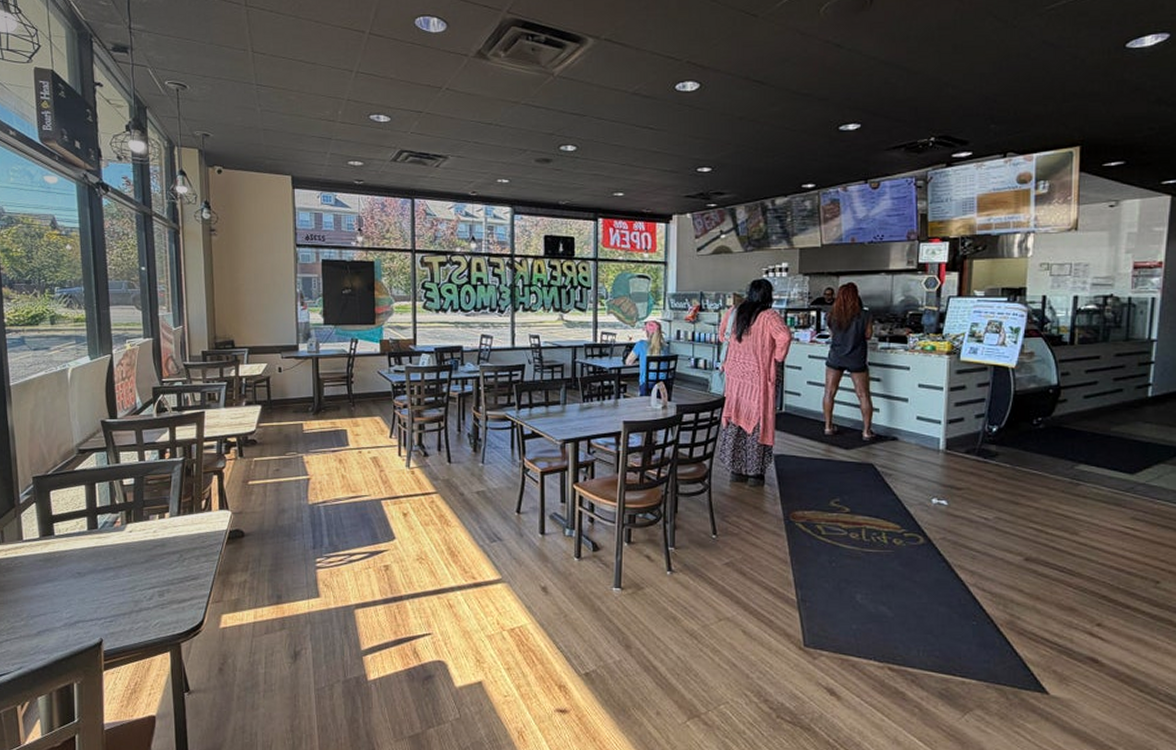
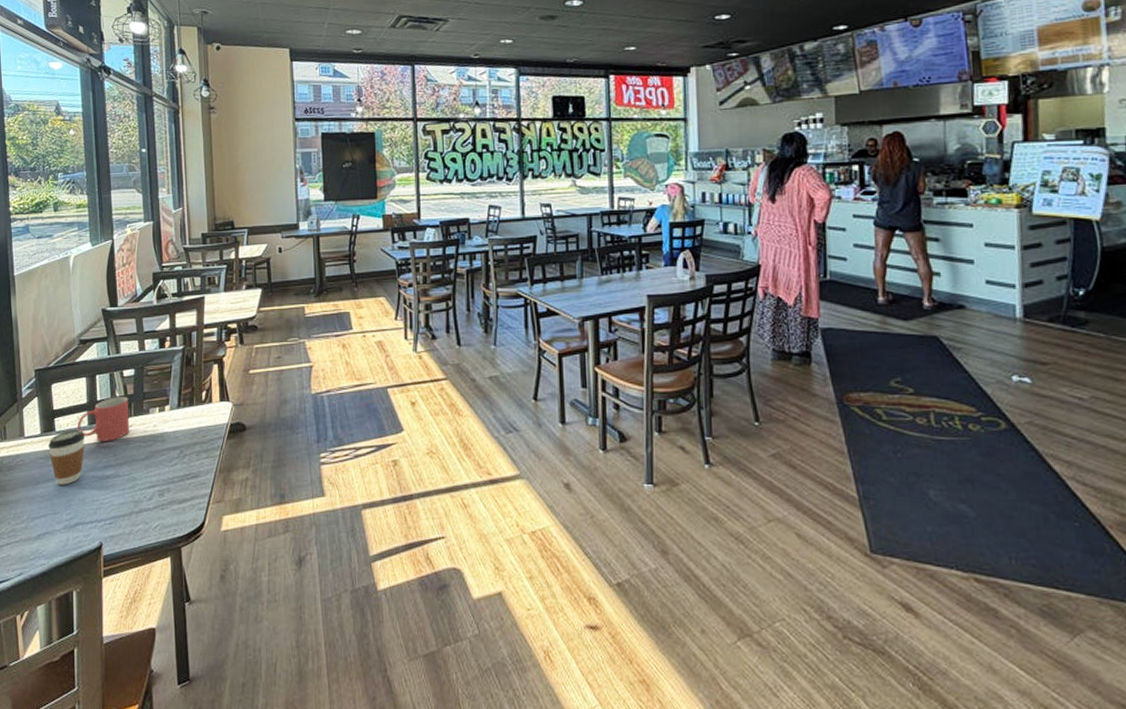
coffee cup: none [47,534,85,586] -> present [48,429,86,485]
mug: none [76,504,129,546] -> present [77,397,129,441]

